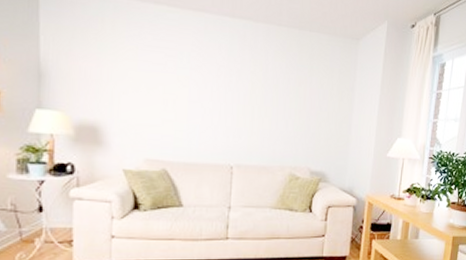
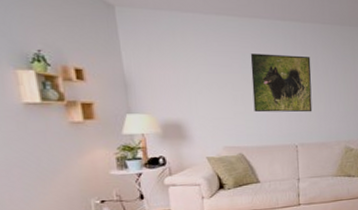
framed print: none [186,52,260,128] -> present [250,53,313,113]

